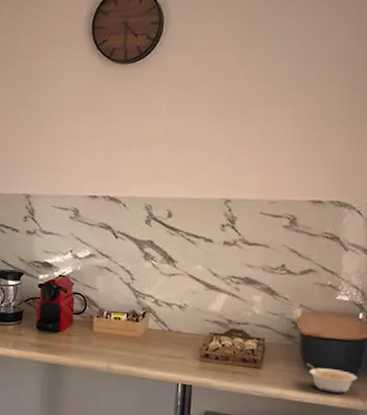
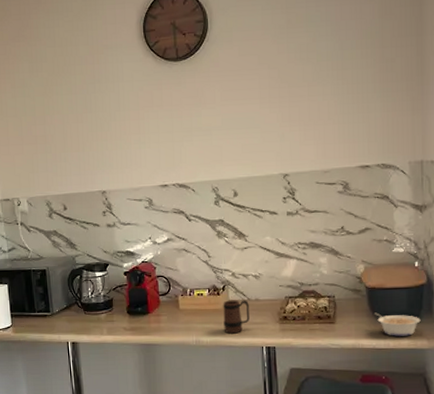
mug: none [138,328,169,366] -> present [223,300,249,334]

